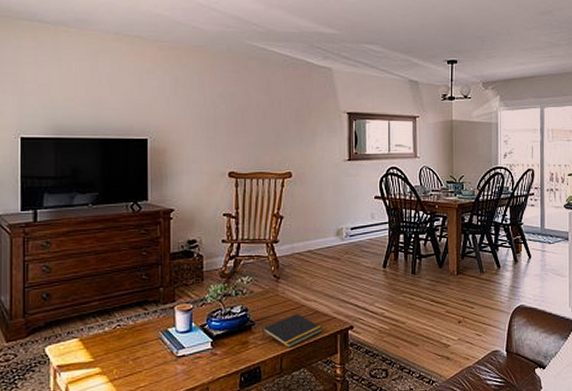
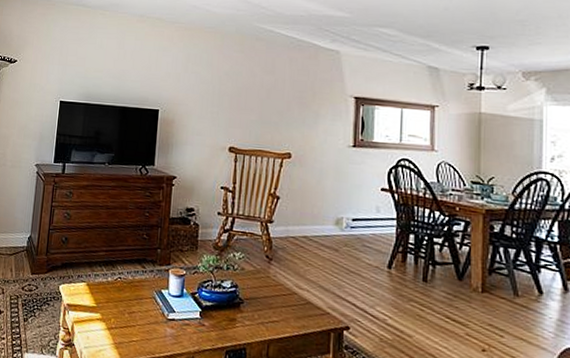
notepad: present [261,314,323,348] -> none [249,300,316,336]

